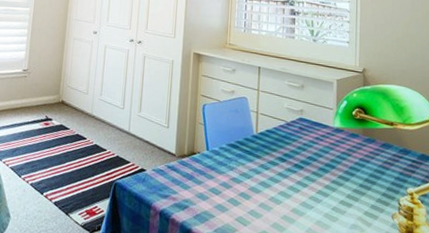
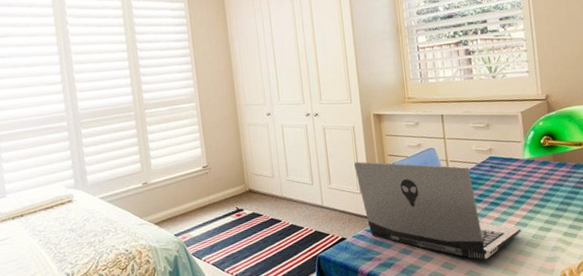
laptop computer: none [166,95,322,222] -> present [353,161,522,260]

